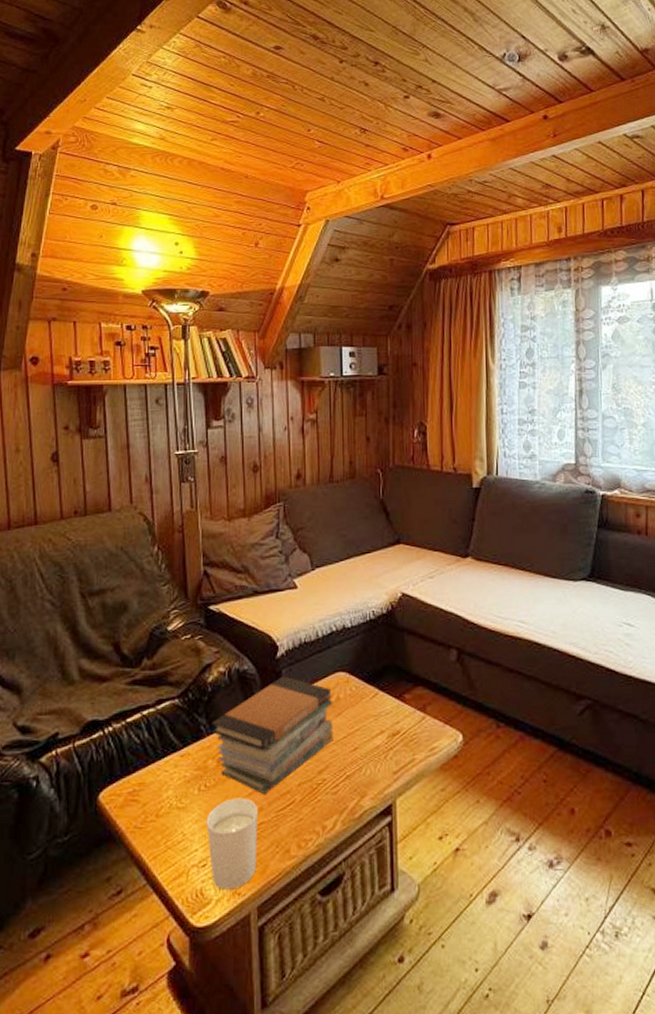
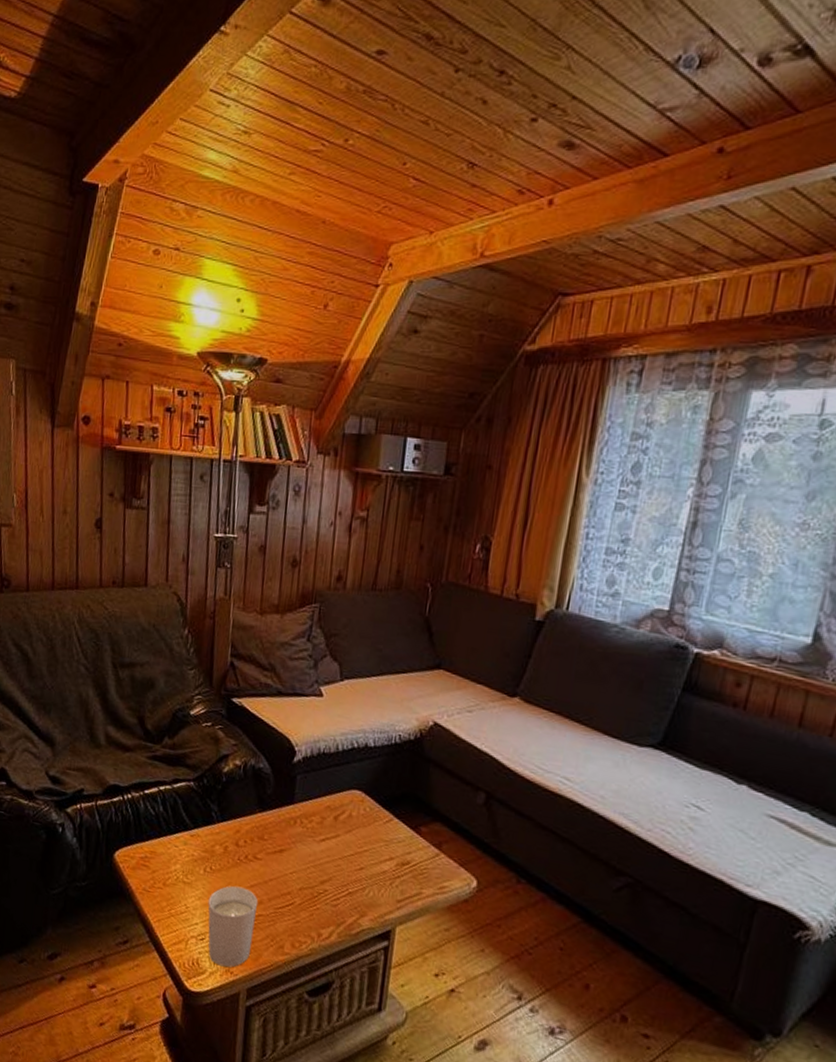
book stack: present [211,676,334,795] -> none [221,781,345,891]

